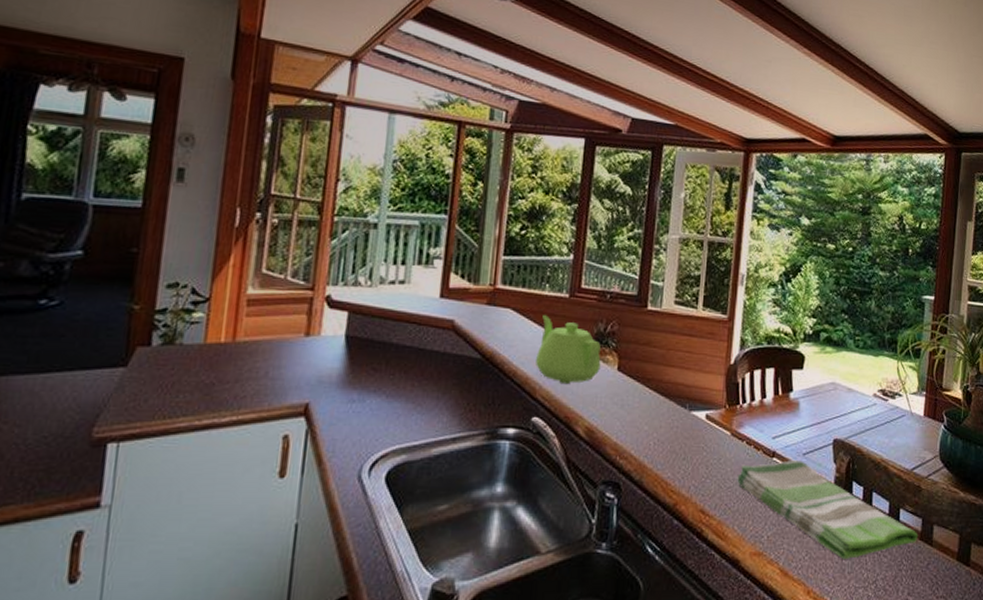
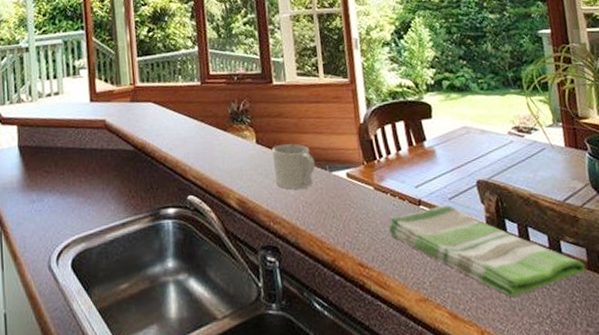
teapot: present [536,315,601,385] -> none [180,103,241,163]
mug: none [631,375,676,425] -> present [272,143,316,190]

